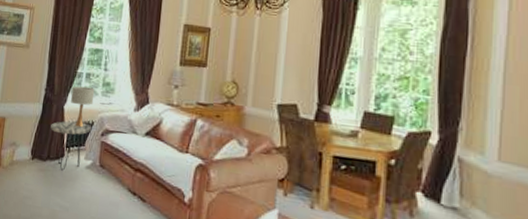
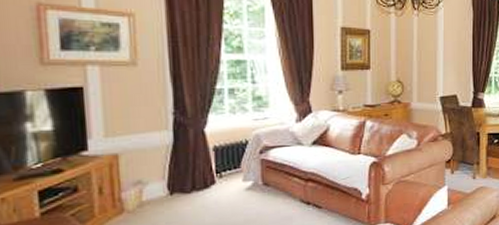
side table: present [50,121,92,171] -> none [190,143,247,199]
lamp: present [71,86,95,128] -> none [212,104,244,149]

